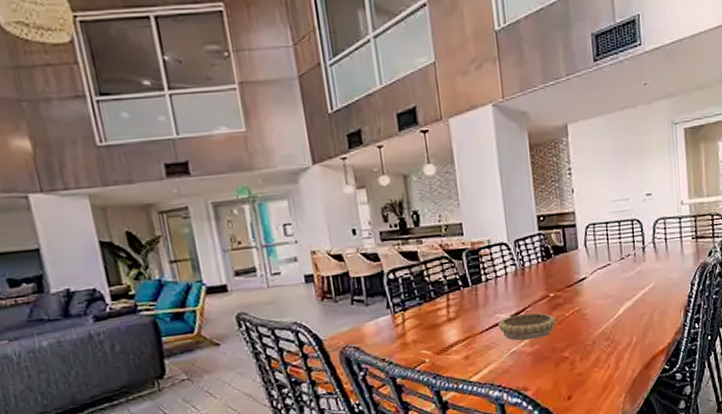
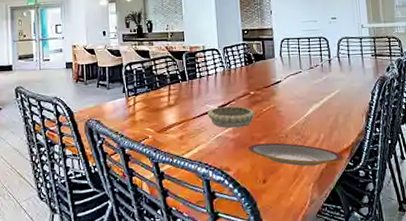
plate: none [548,351,659,377] -> present [247,142,344,166]

